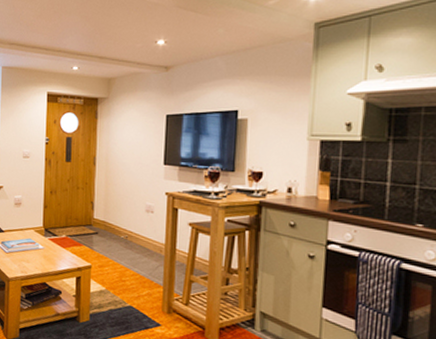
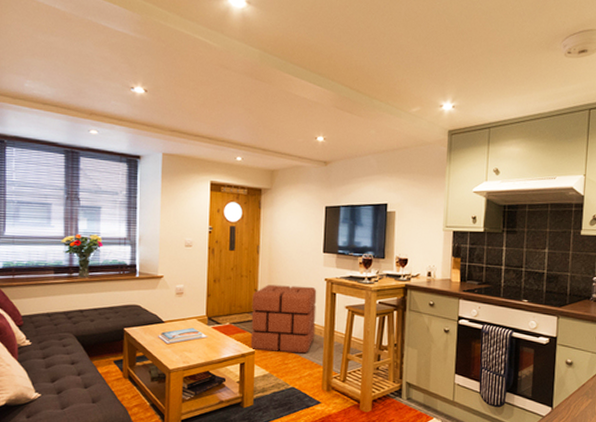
pouf: none [86,197,157,272] -> present [250,285,317,354]

